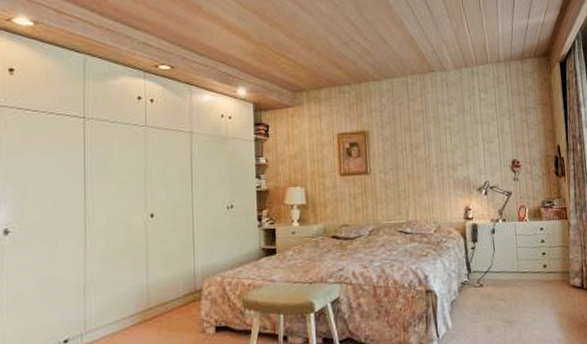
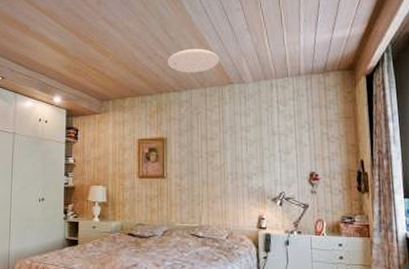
ceiling light: none [364,34,420,60] -> present [167,48,220,73]

